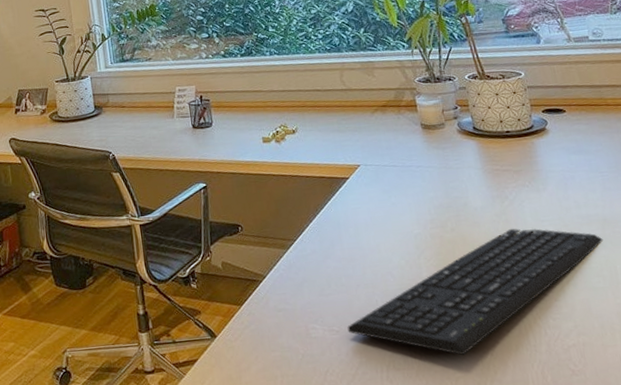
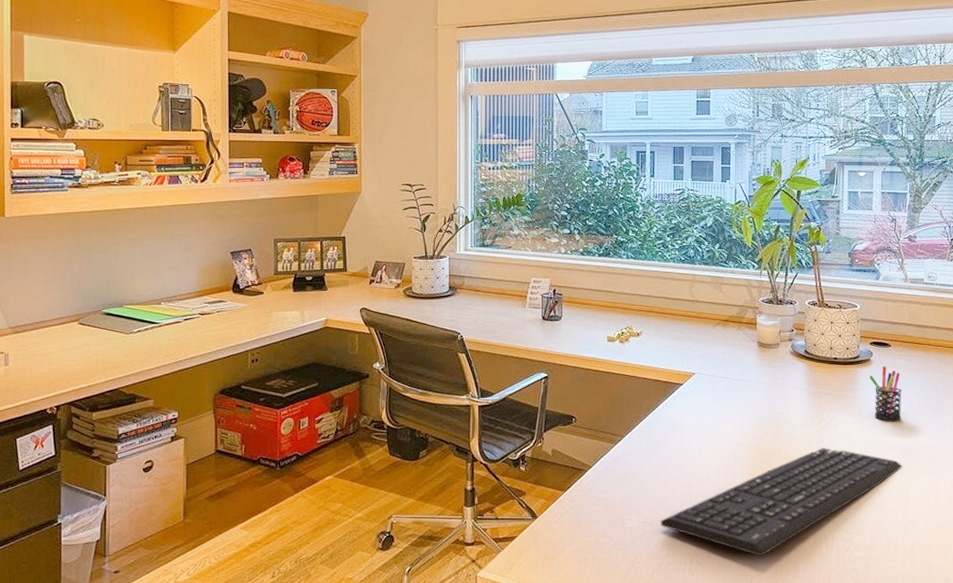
pen holder: none [548,133,592,192] -> present [869,366,902,421]

